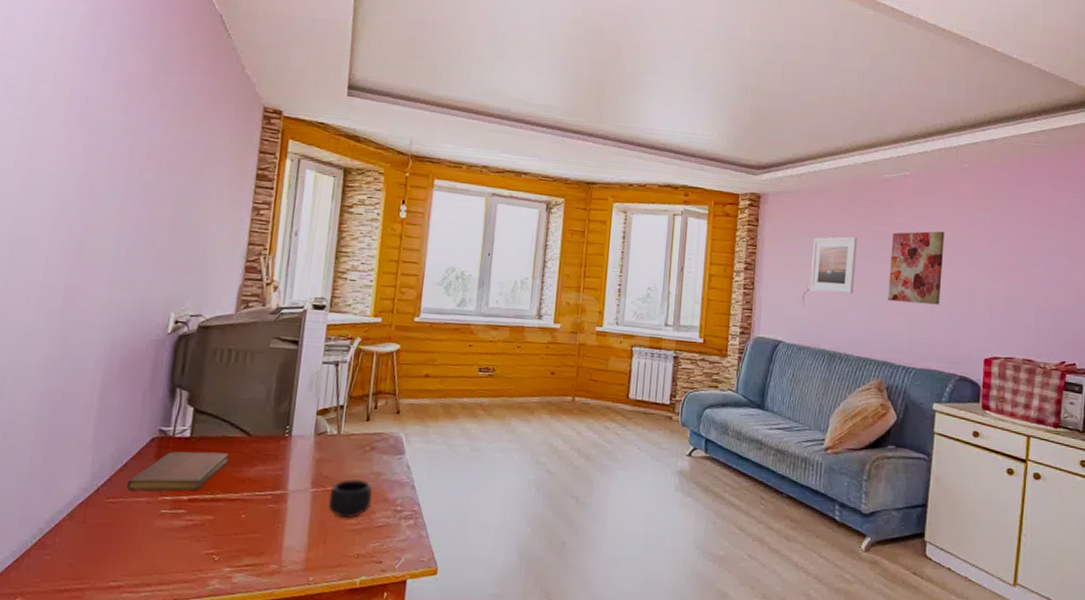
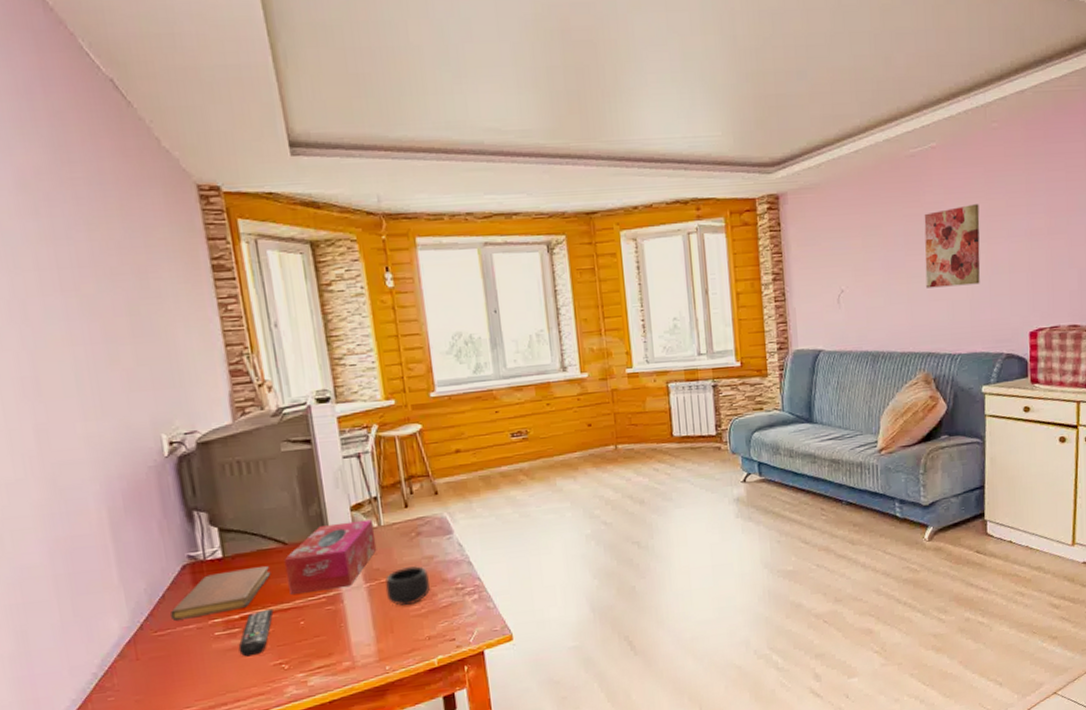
remote control: none [177,496,221,541] -> present [238,608,274,657]
tissue box: none [240,423,335,489] -> present [284,519,377,594]
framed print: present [810,236,858,295] -> none [841,225,890,292]

